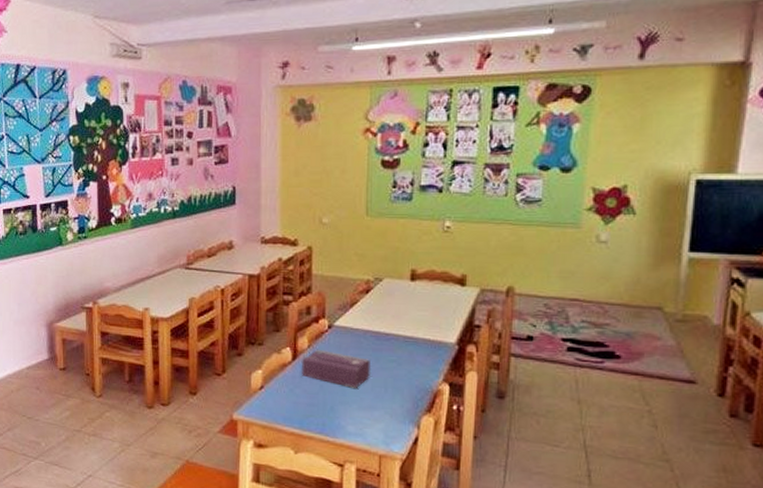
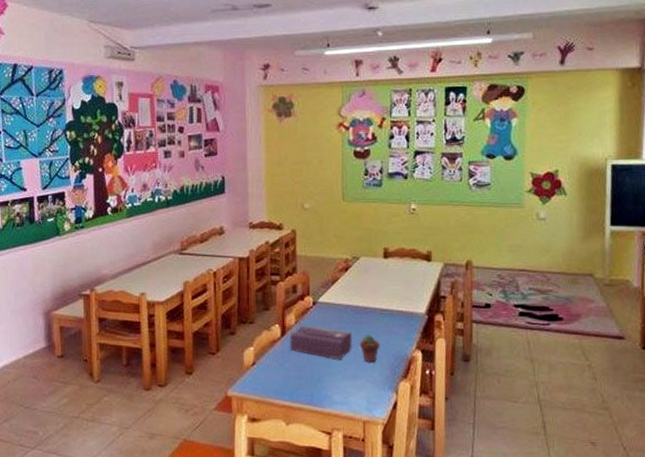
potted succulent: none [378,362,402,394] -> present [359,334,380,363]

